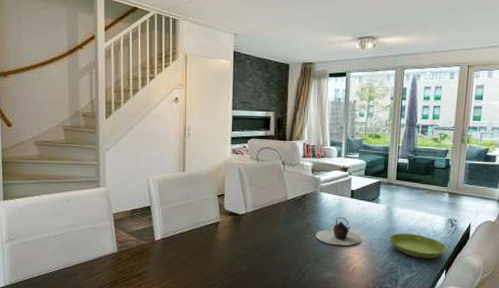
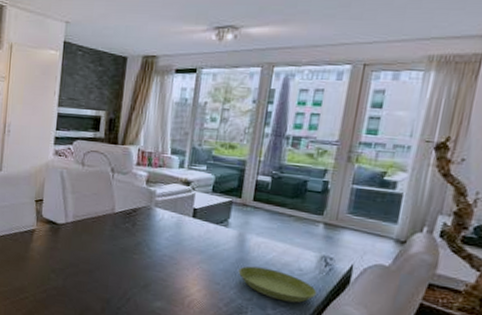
teapot: present [315,217,362,246] -> none [145,239,203,274]

